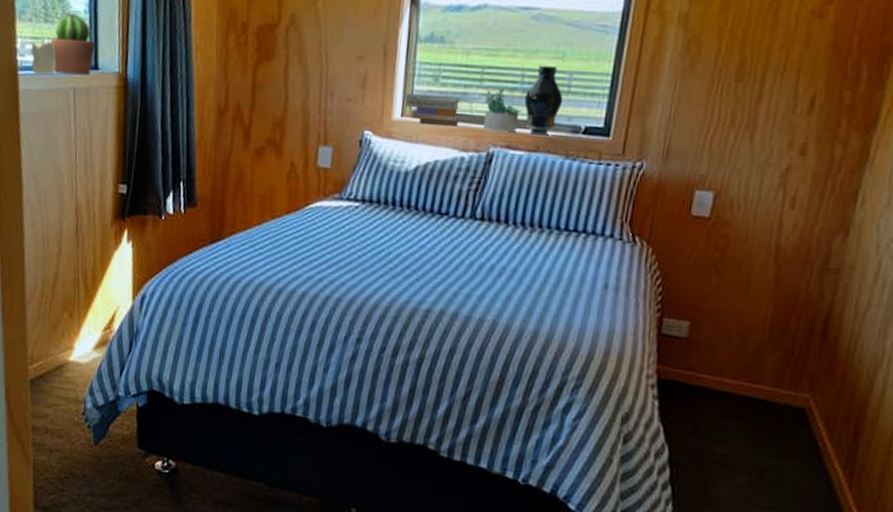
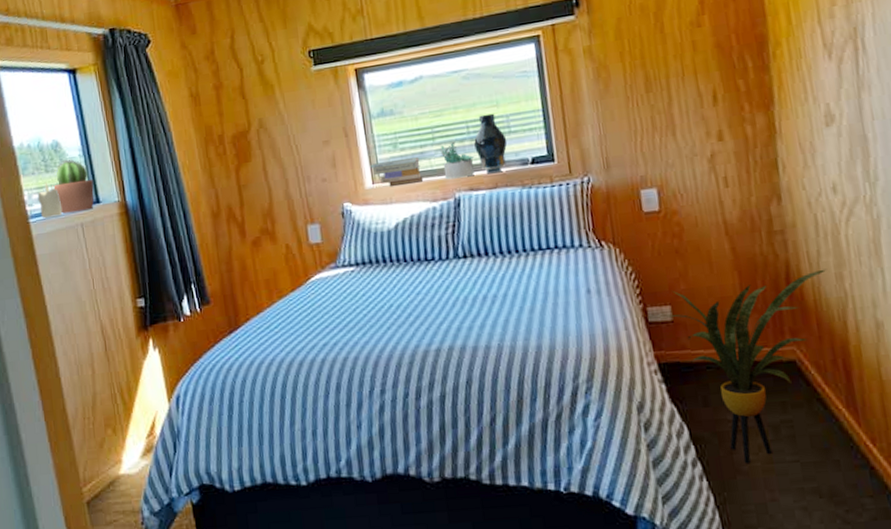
house plant: none [682,307,873,500] -> present [666,269,827,465]

